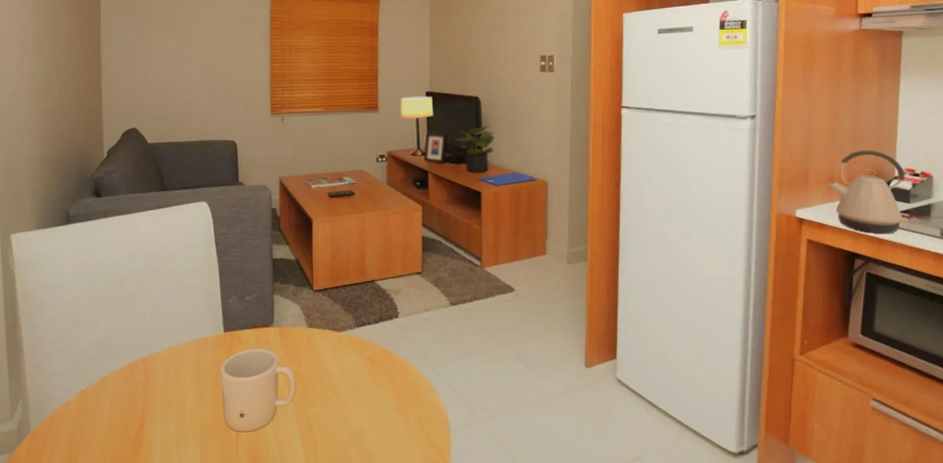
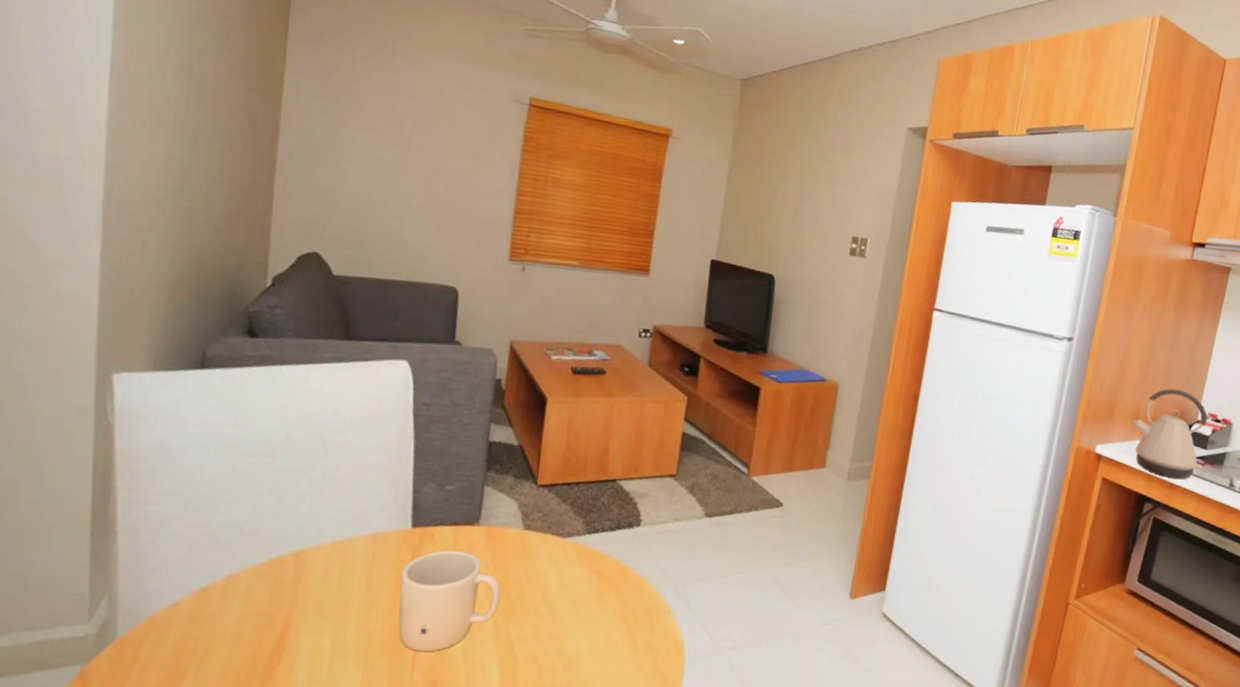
table lamp: present [401,96,434,157] -> none [676,262,718,337]
picture frame: present [424,132,449,164] -> none [697,308,731,349]
potted plant: present [452,125,494,174] -> none [735,309,785,367]

